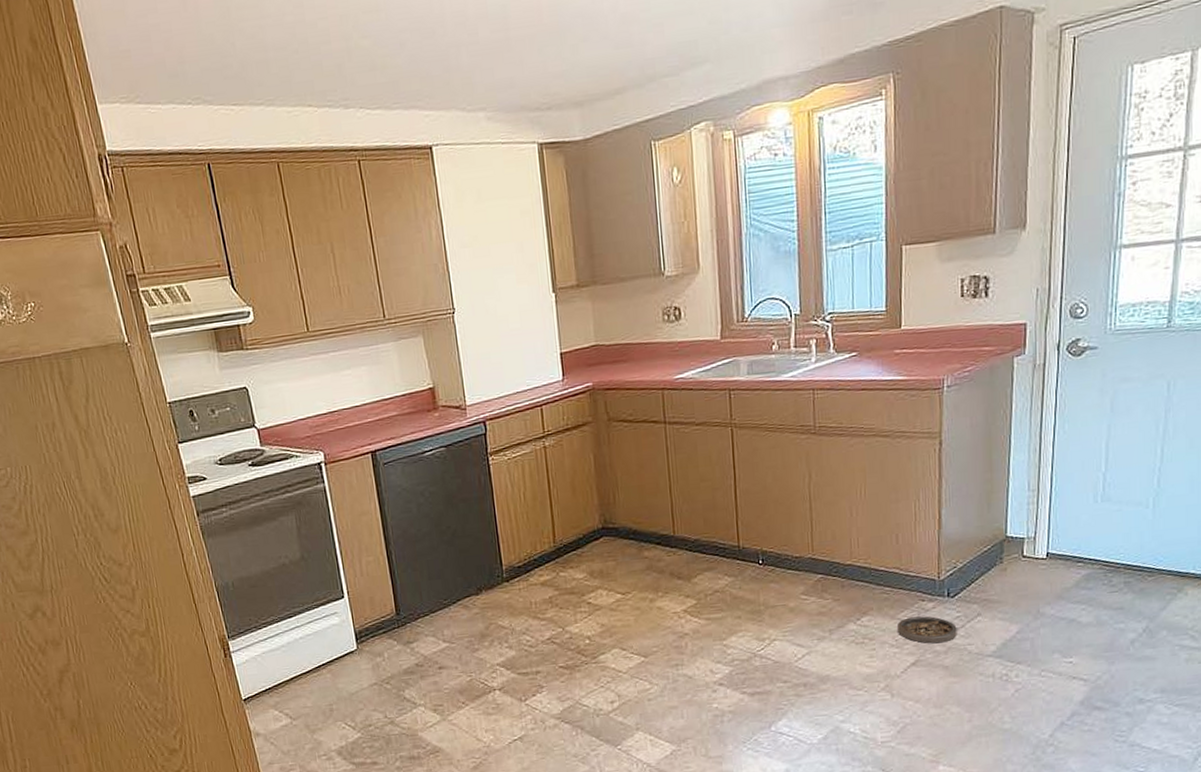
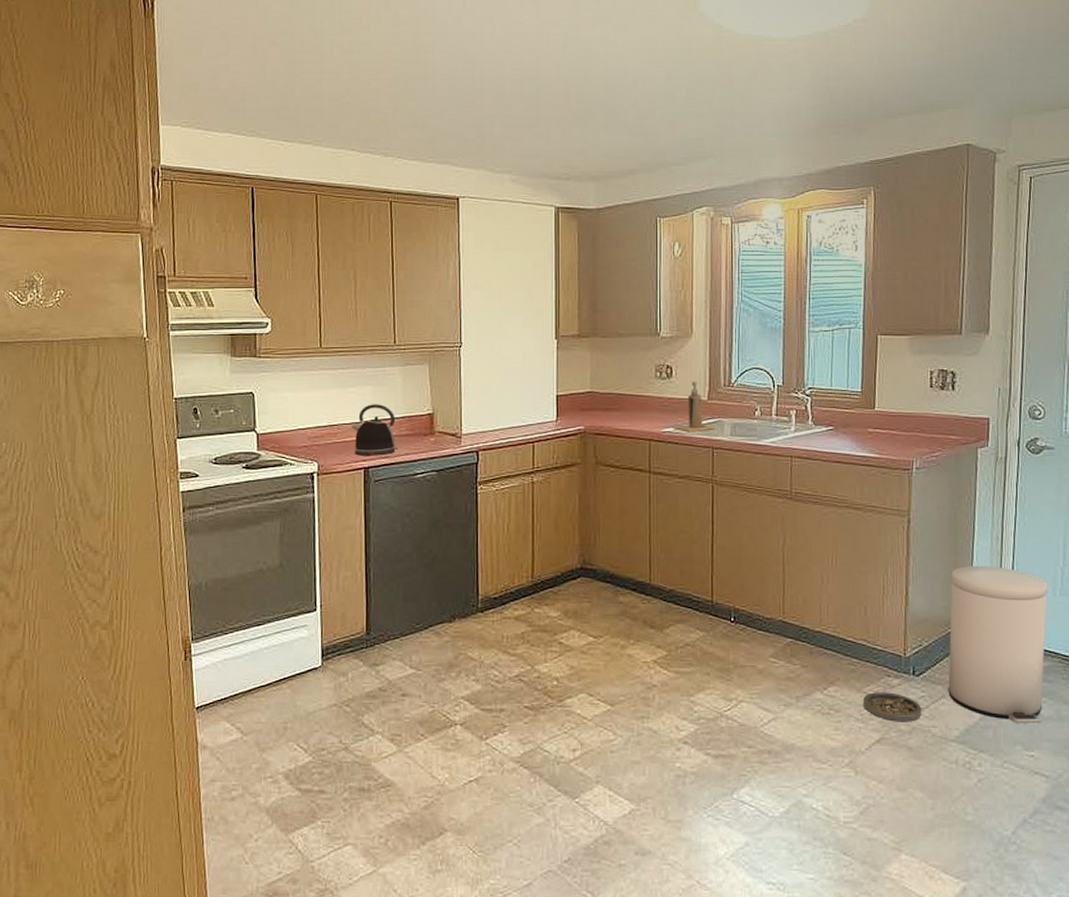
kettle: none [352,384,403,440] -> present [352,404,398,456]
soap dispenser: none [684,321,731,376] -> present [672,382,715,432]
pedal bin: none [984,479,1088,633] -> present [948,566,1048,723]

